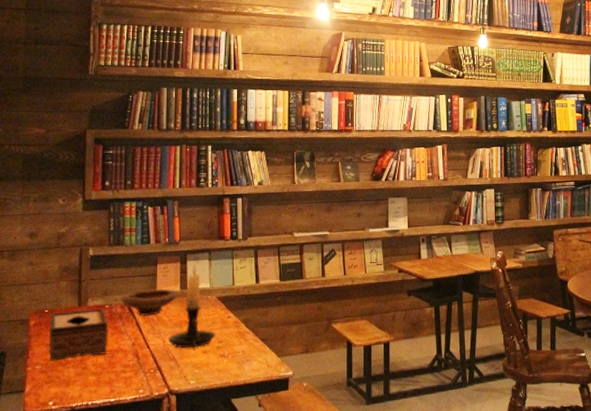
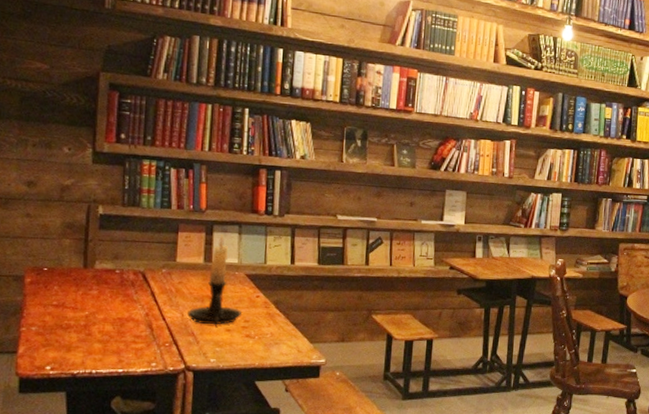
tissue box: present [49,309,108,361] -> none [47,272,118,324]
bowl: present [120,288,178,317] -> none [134,257,201,287]

